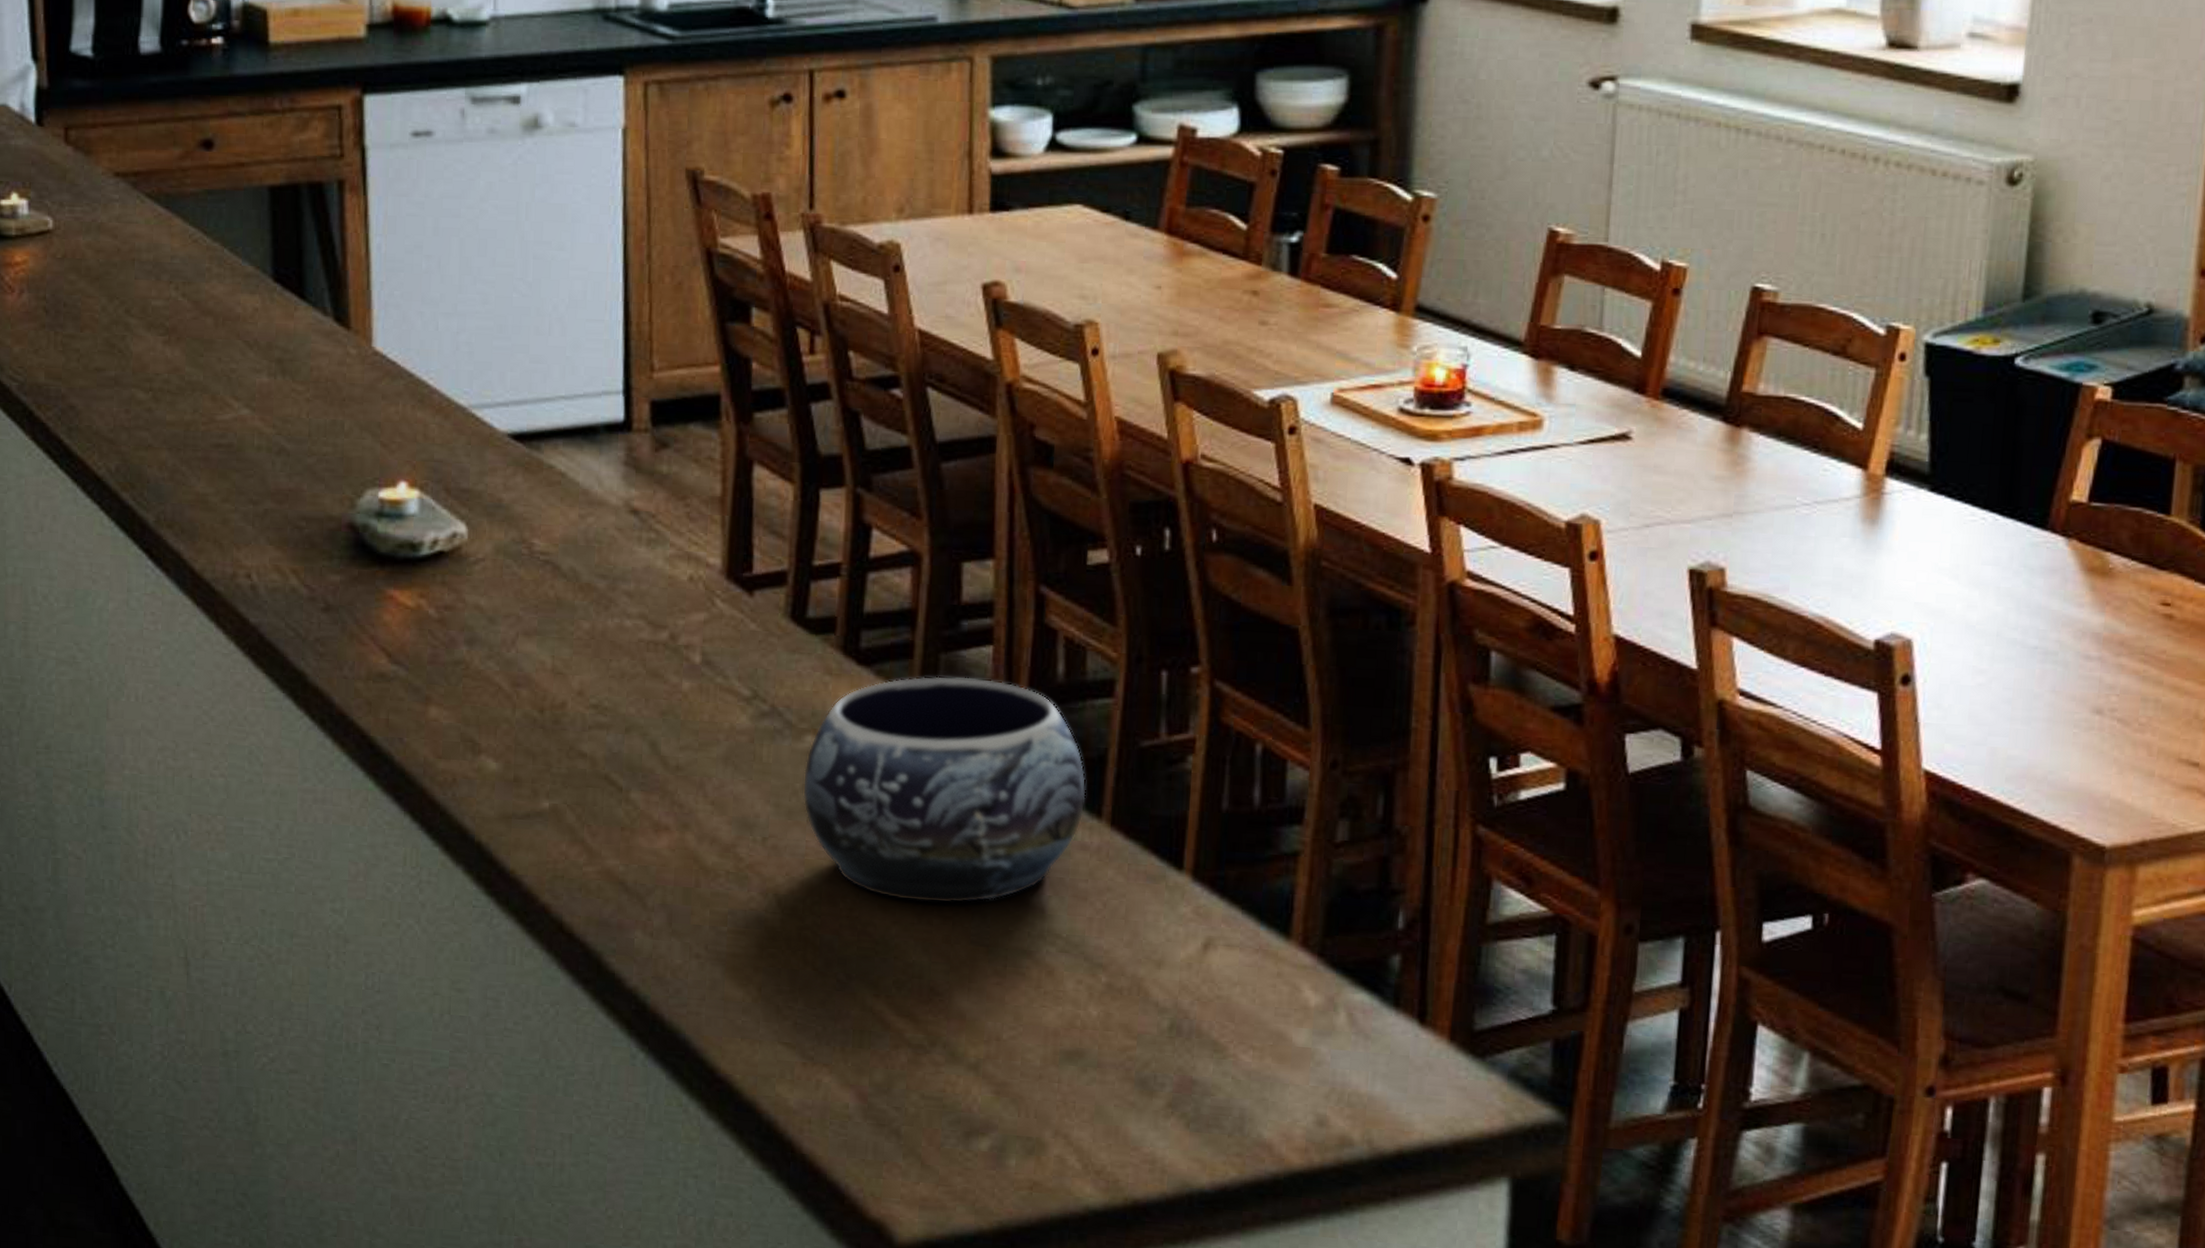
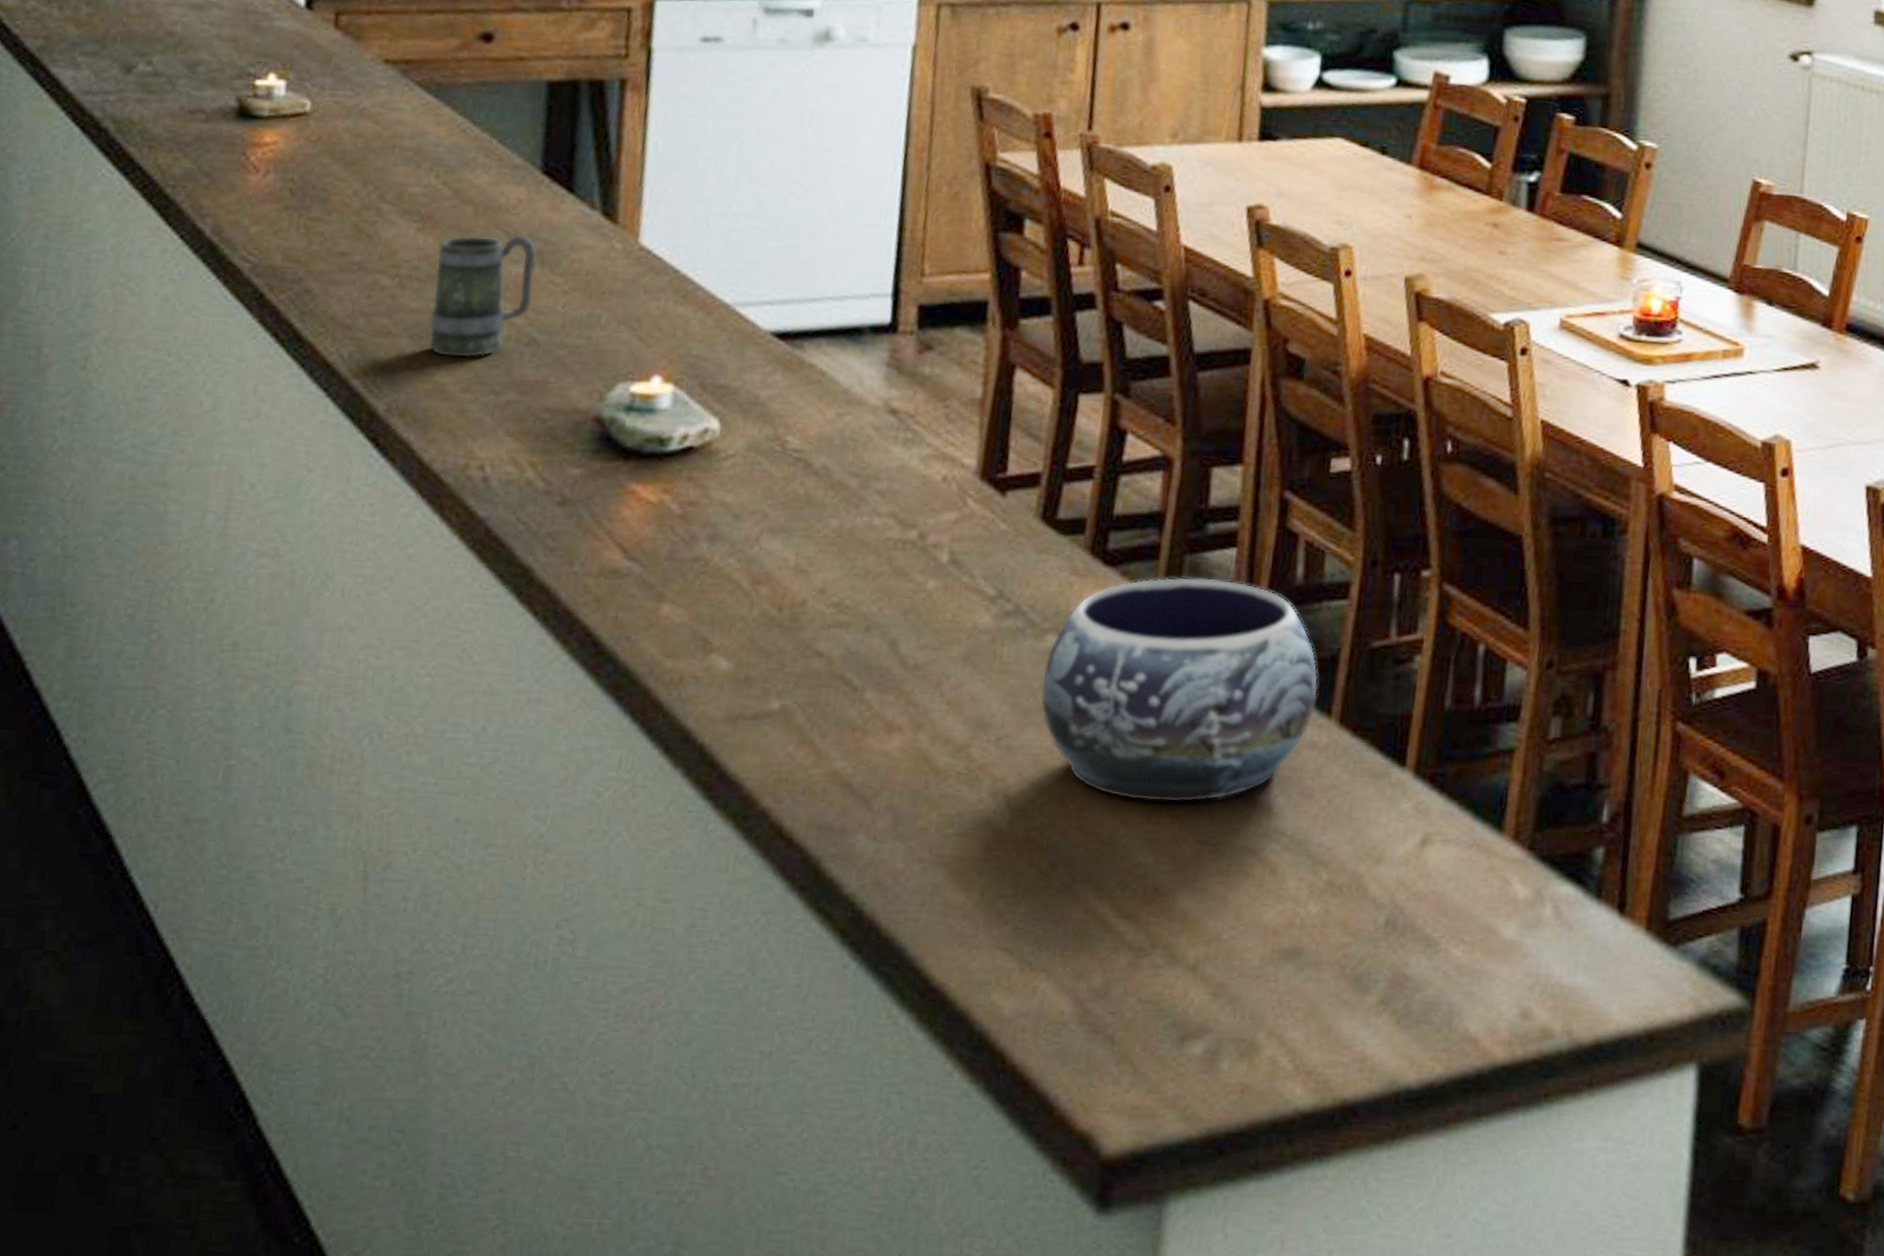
mug: none [184,343,278,469] -> present [428,234,537,358]

